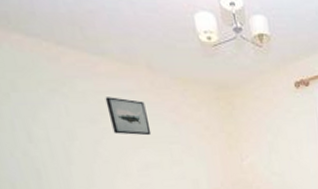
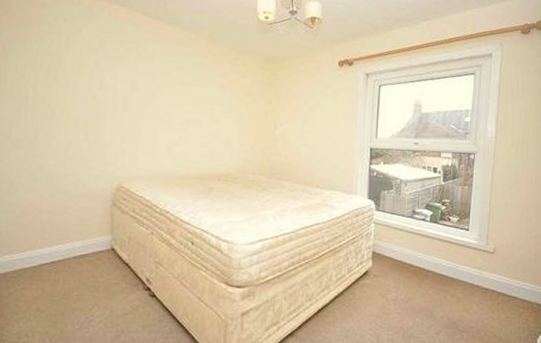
wall art: present [105,97,152,136] -> none [167,58,200,95]

